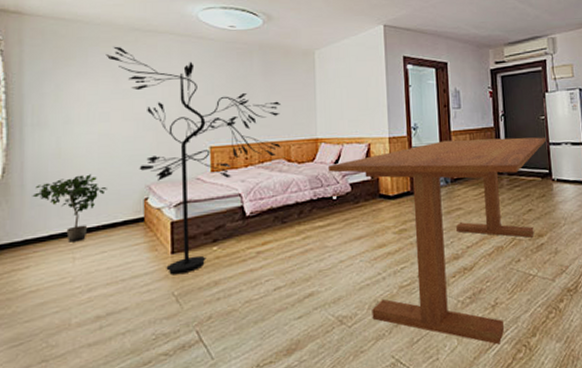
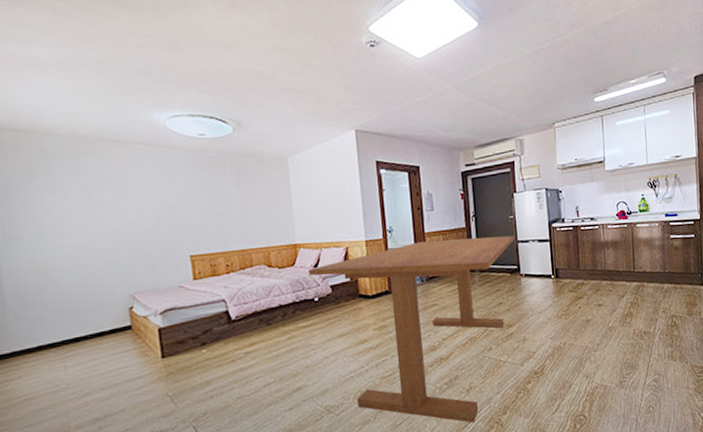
potted plant: present [32,174,107,242] -> none [15,286,91,352]
floor lamp: present [106,46,282,275] -> none [72,157,261,378]

